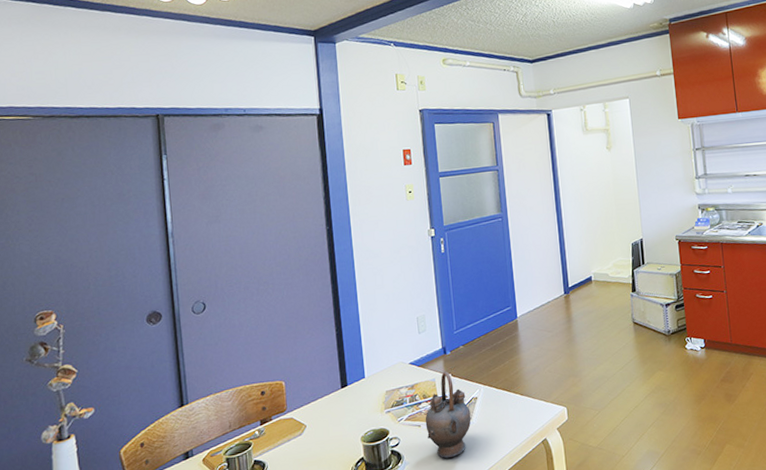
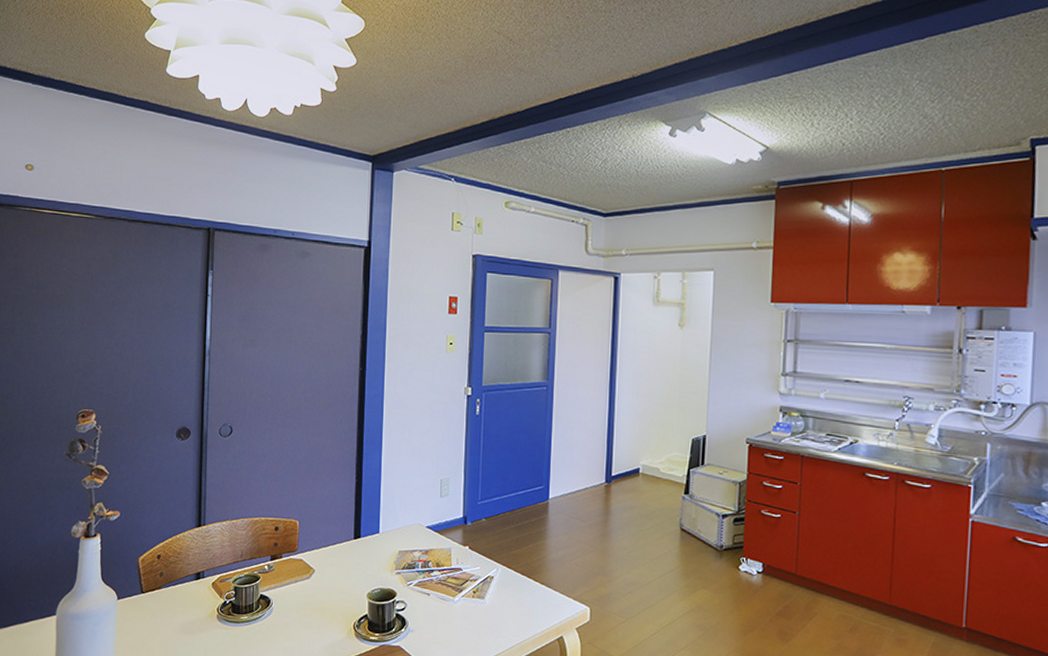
teapot: present [425,372,471,458] -> none [435,543,484,635]

